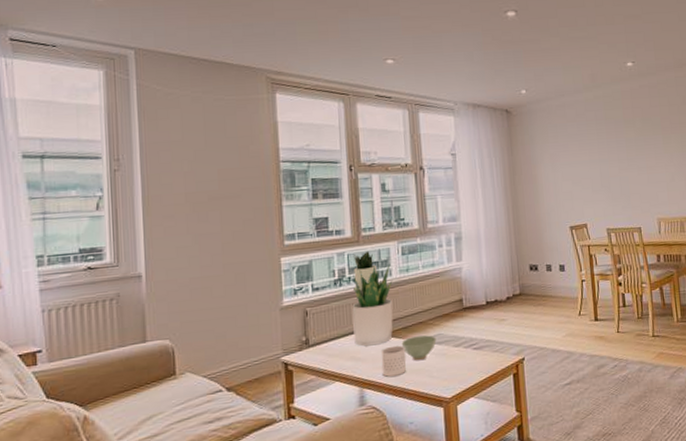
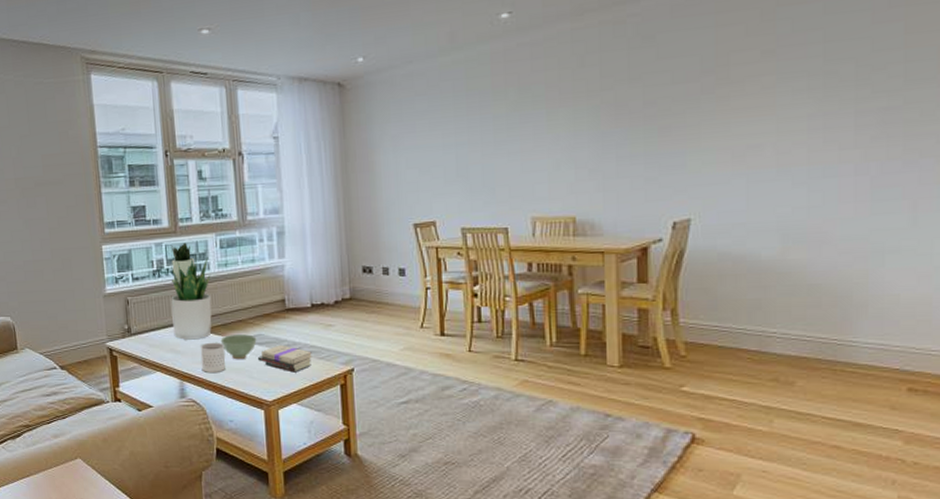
books: none [438,342,488,368] -> present [258,344,312,373]

